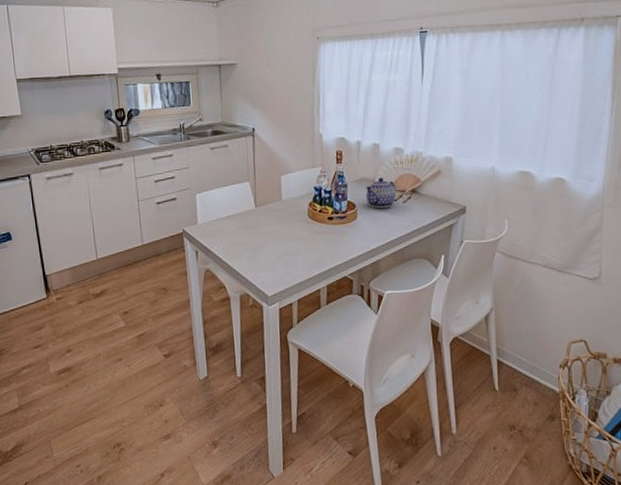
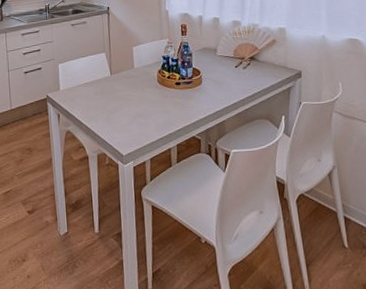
teapot: present [365,177,396,209] -> none [208,46,237,74]

